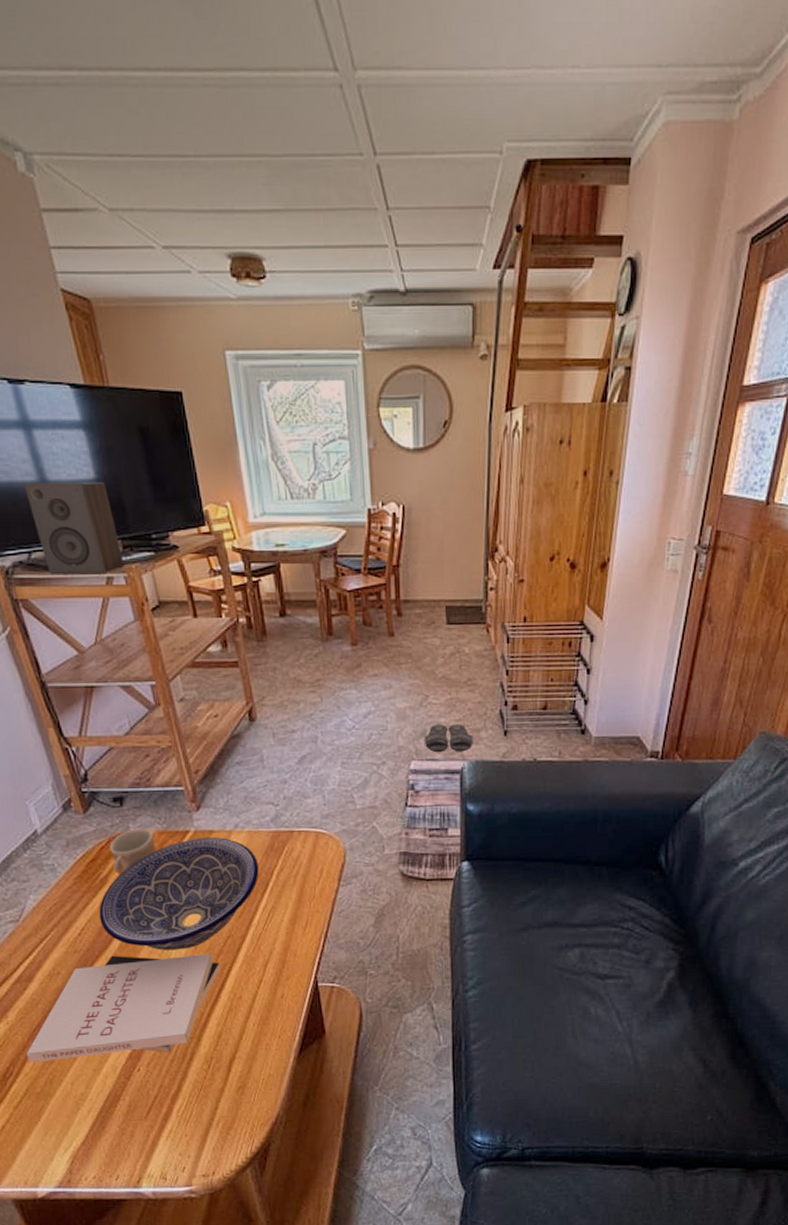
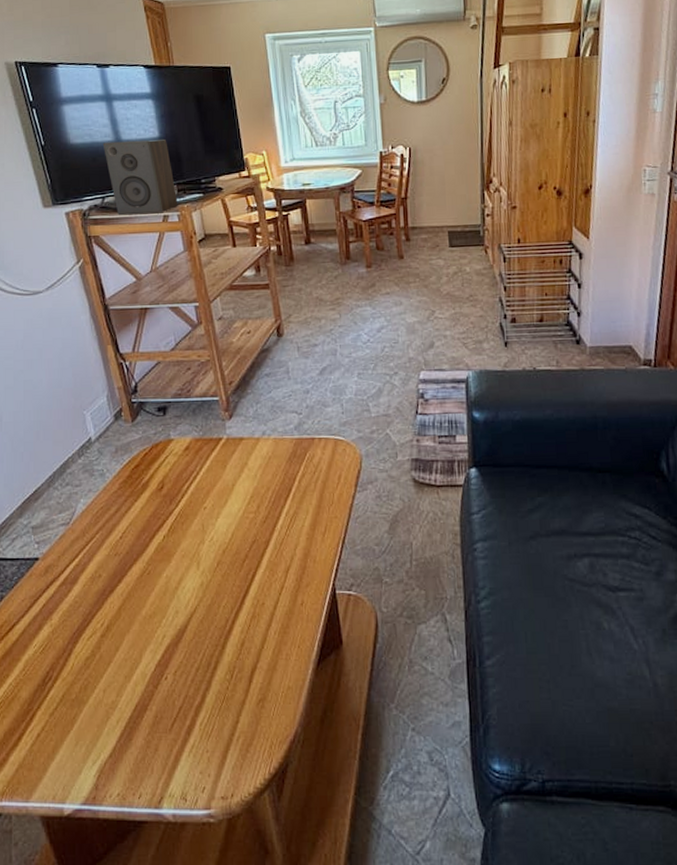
books: present [26,954,221,1063] -> none [65,558,246,668]
decorative bowl: present [99,837,259,950] -> none [139,444,283,555]
mug: present [109,828,157,876] -> none [152,435,193,481]
slippers: present [423,724,473,752] -> none [431,336,477,363]

